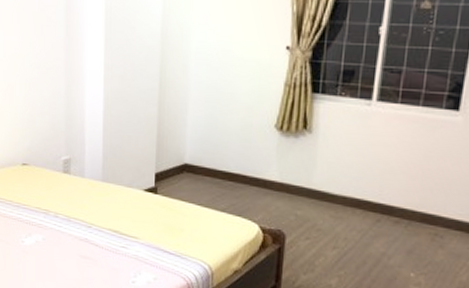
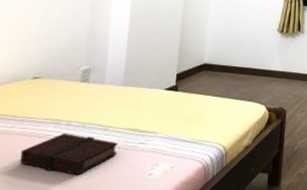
book: none [19,224,101,270] -> present [20,132,117,176]

